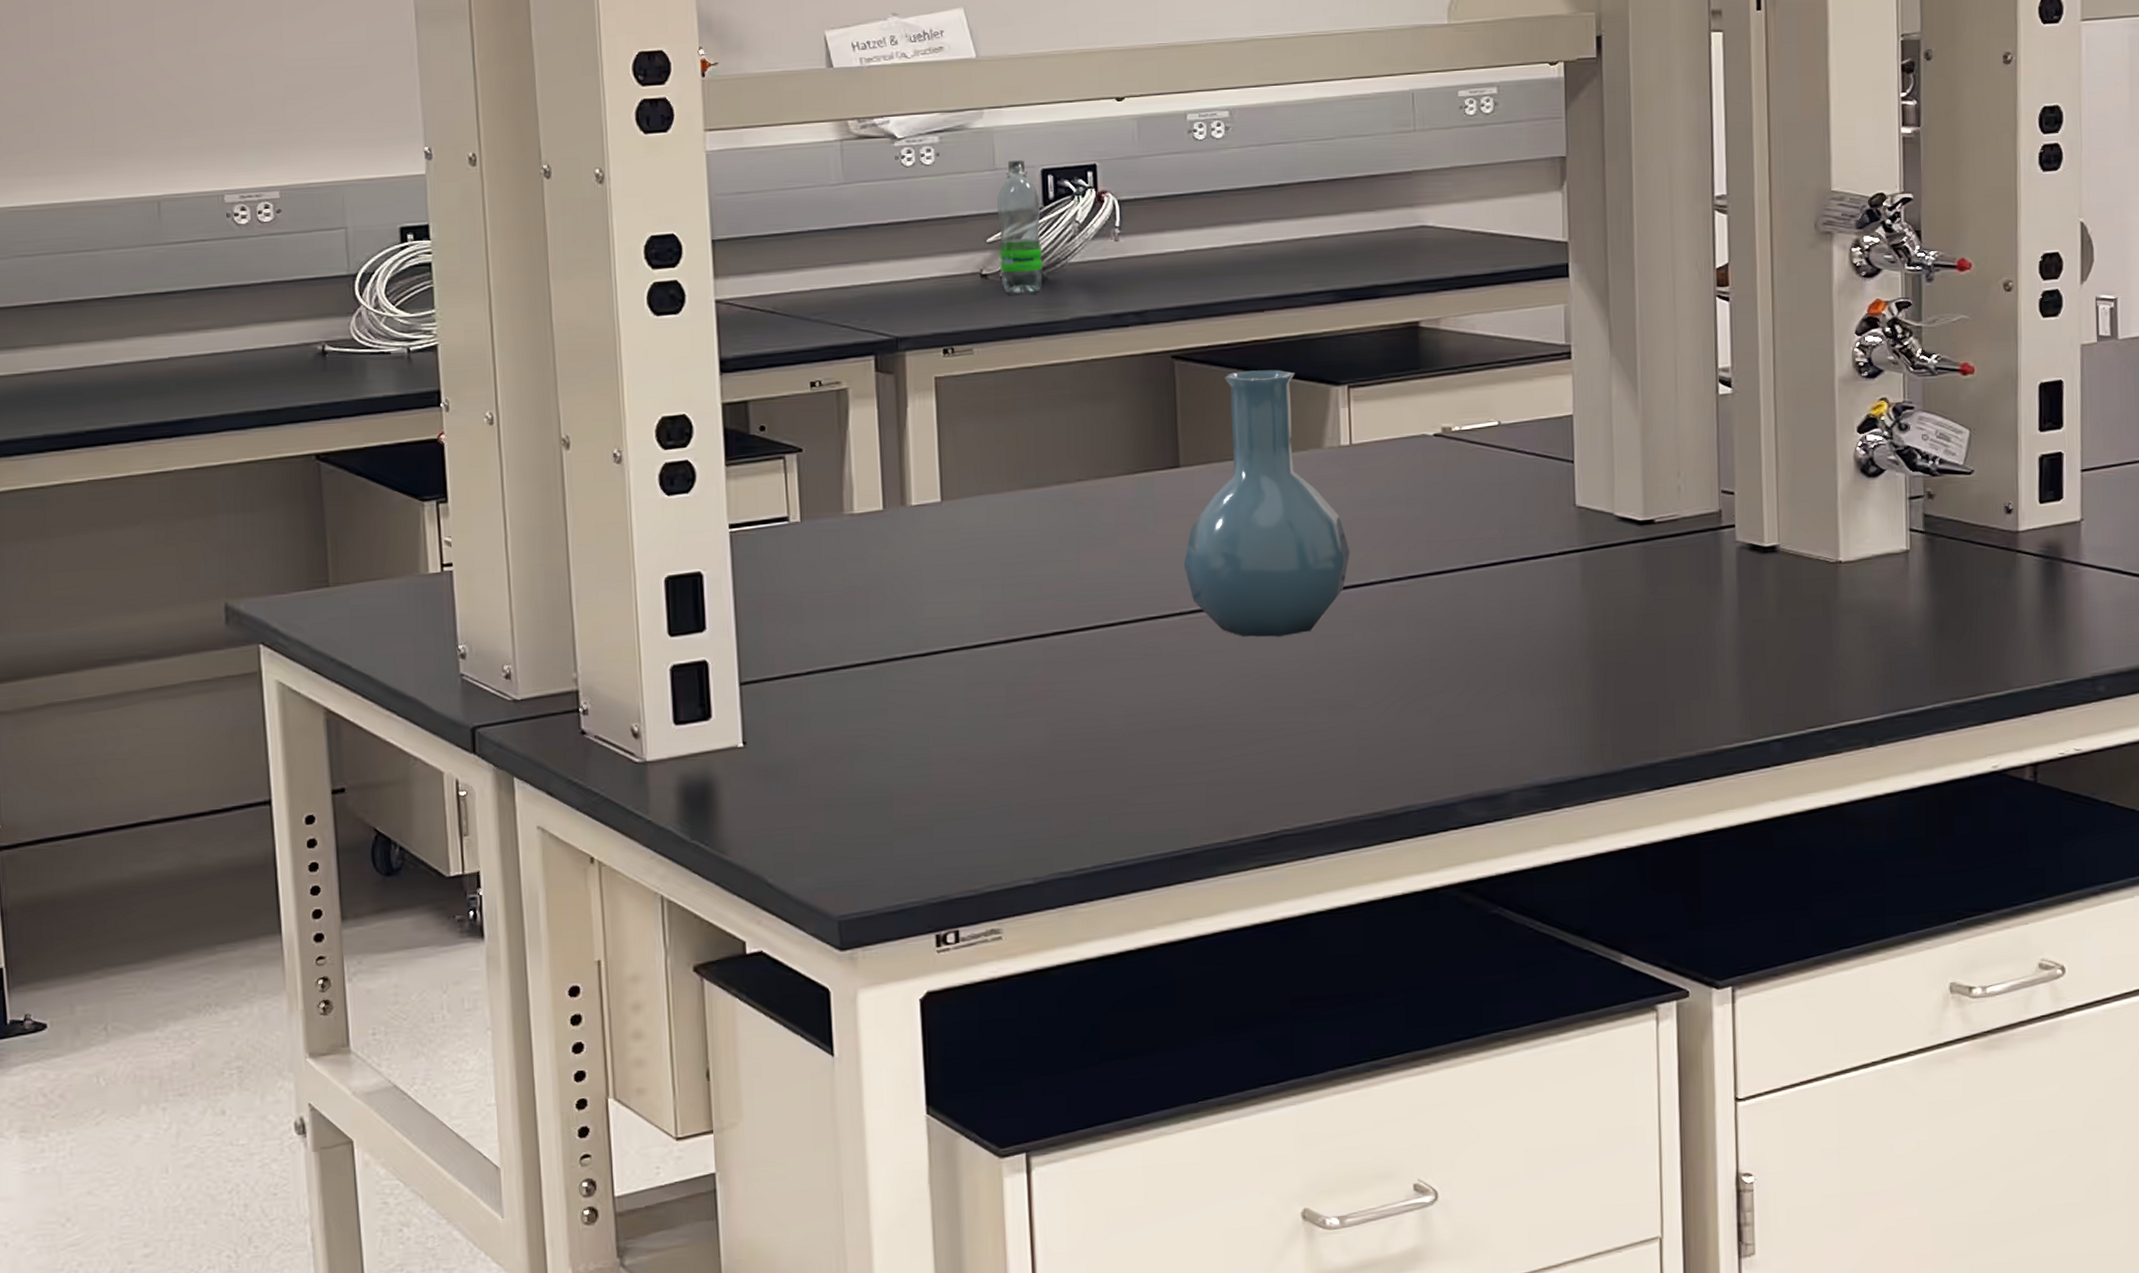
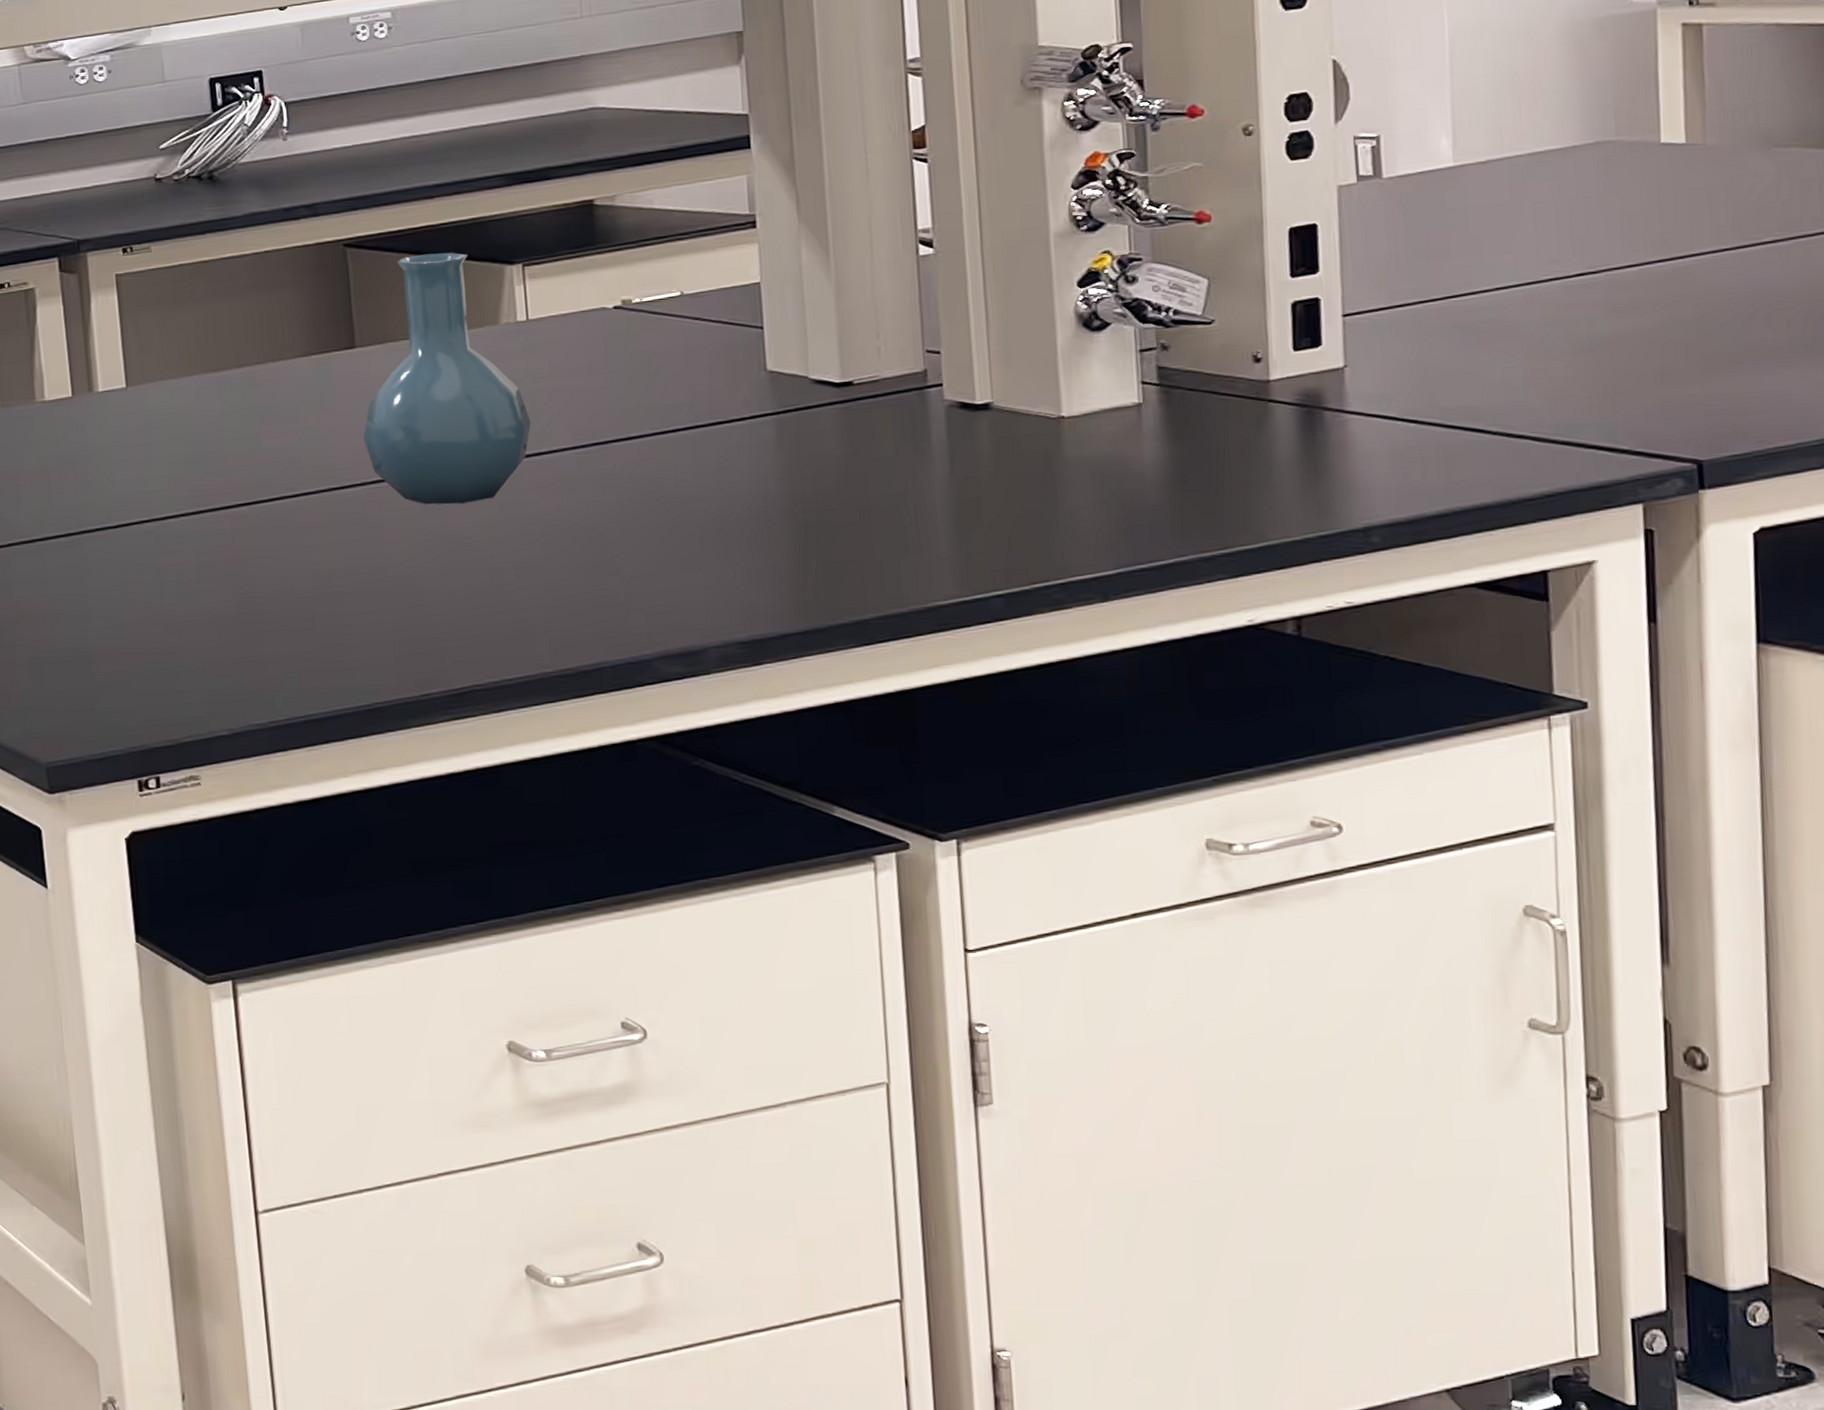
bottle: present [997,160,1044,296] -> none [168,71,215,197]

